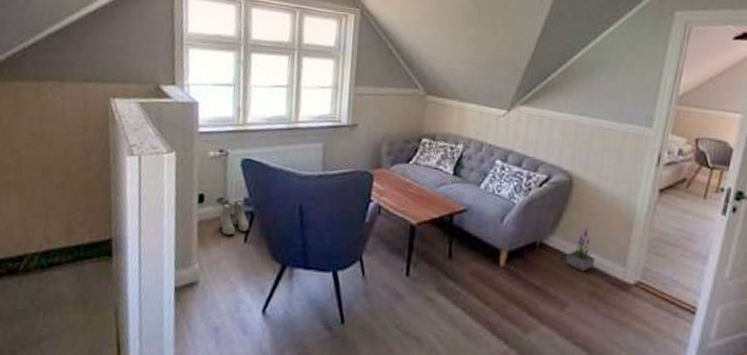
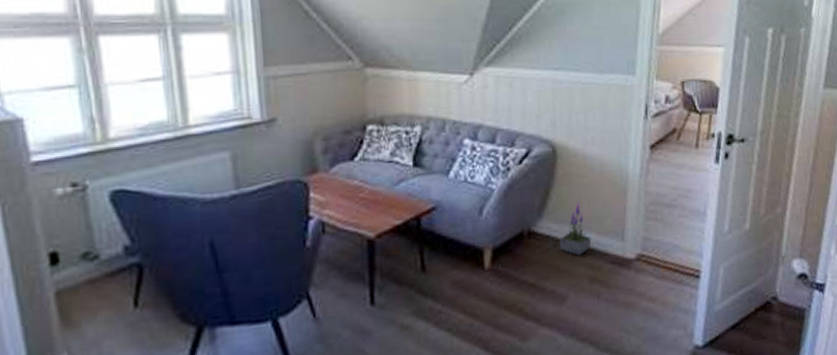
boots: present [219,200,250,236] -> none [89,250,140,303]

